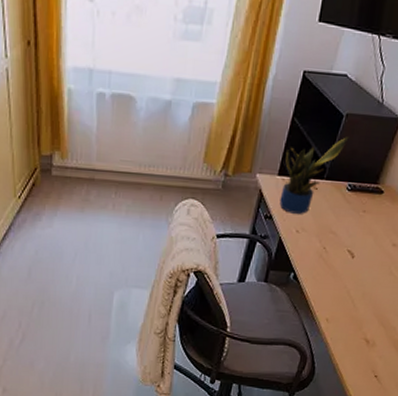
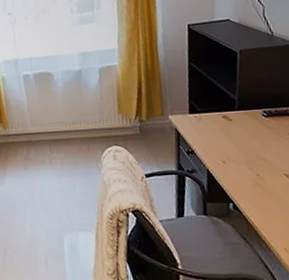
potted plant: present [279,137,349,214] -> none [191,69,249,146]

